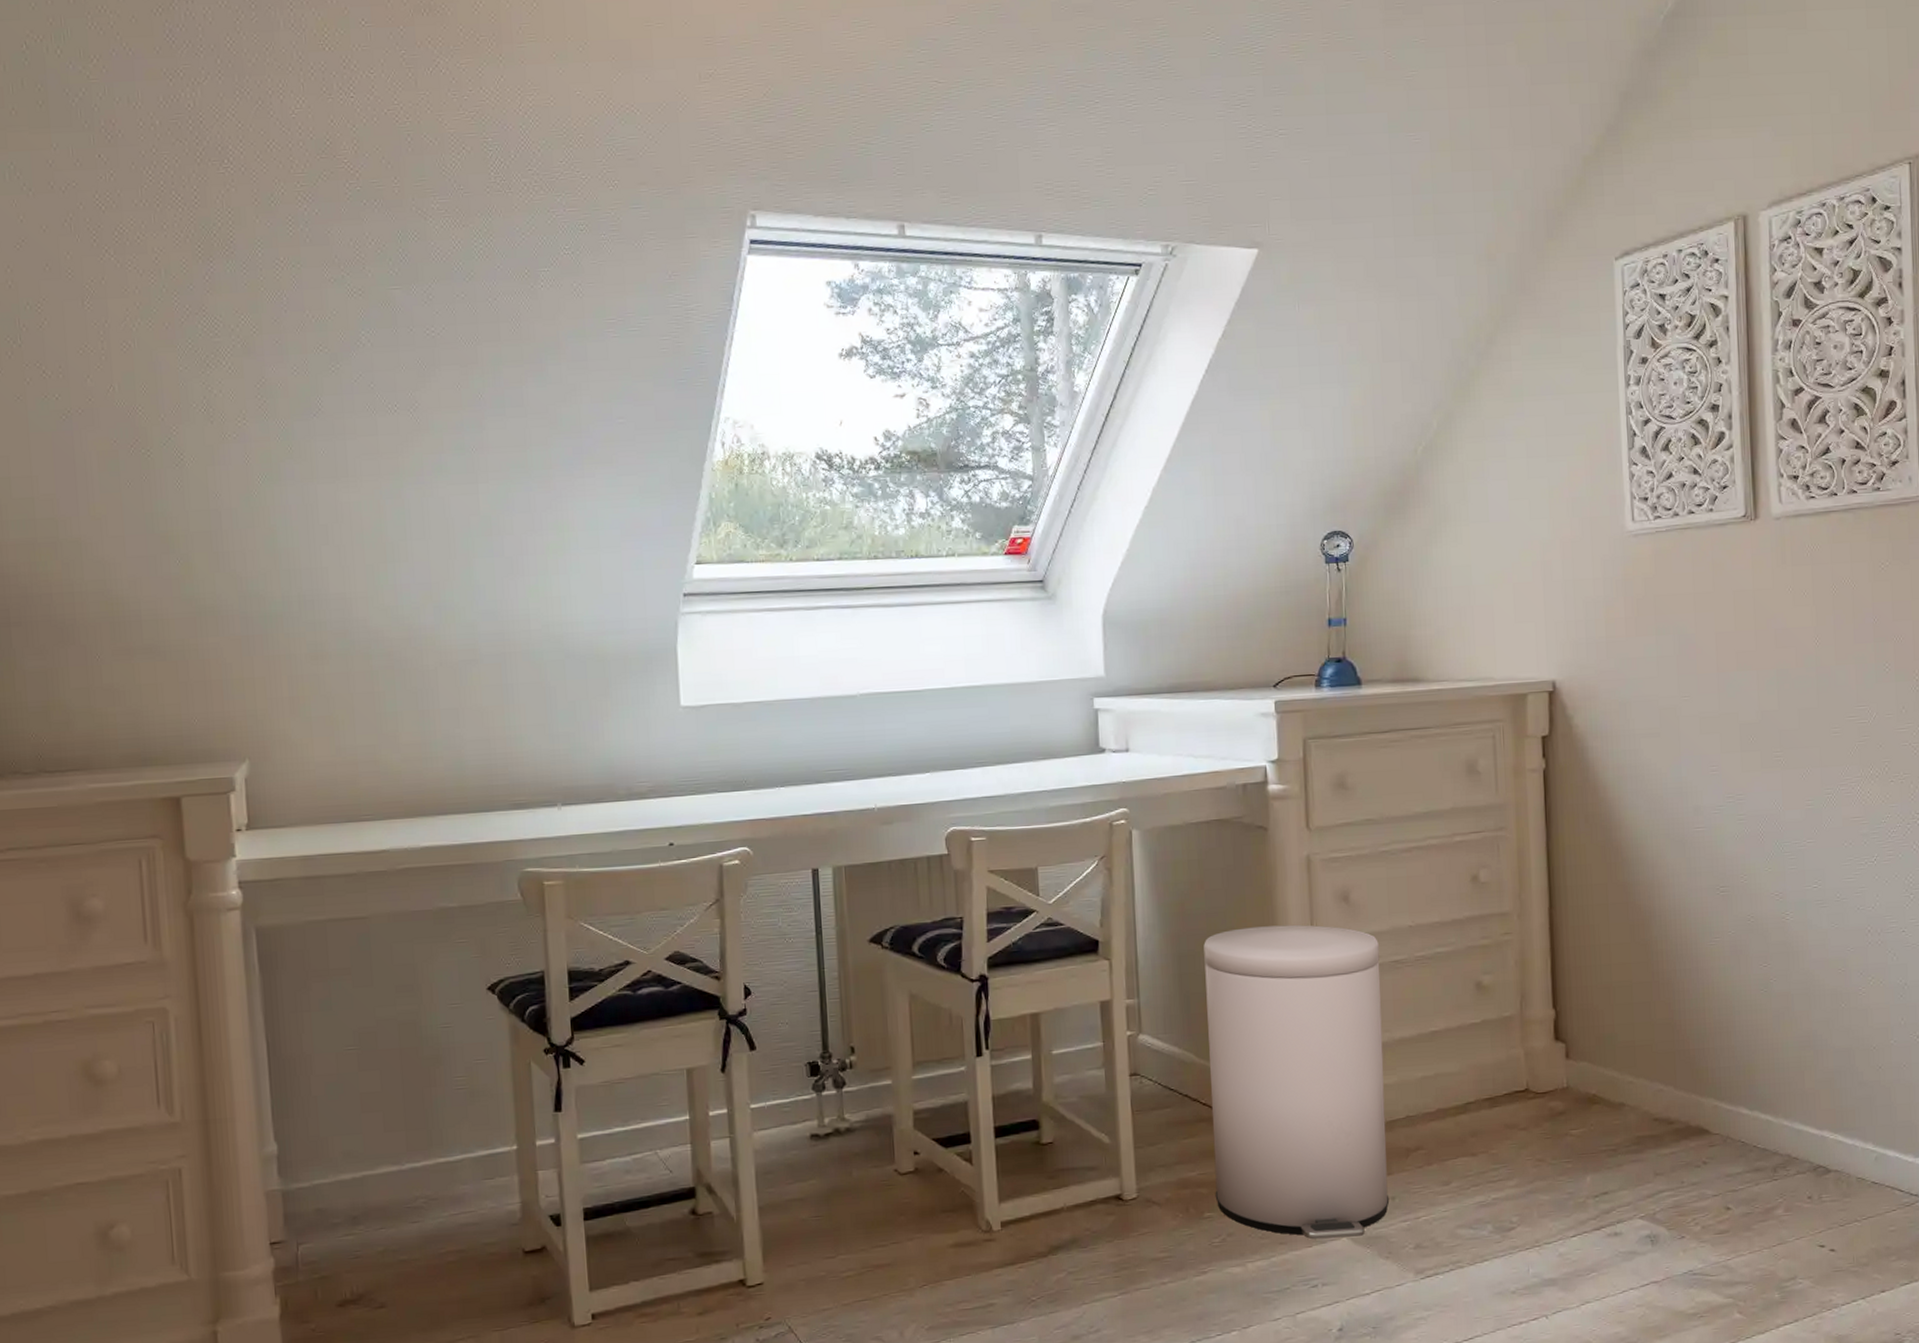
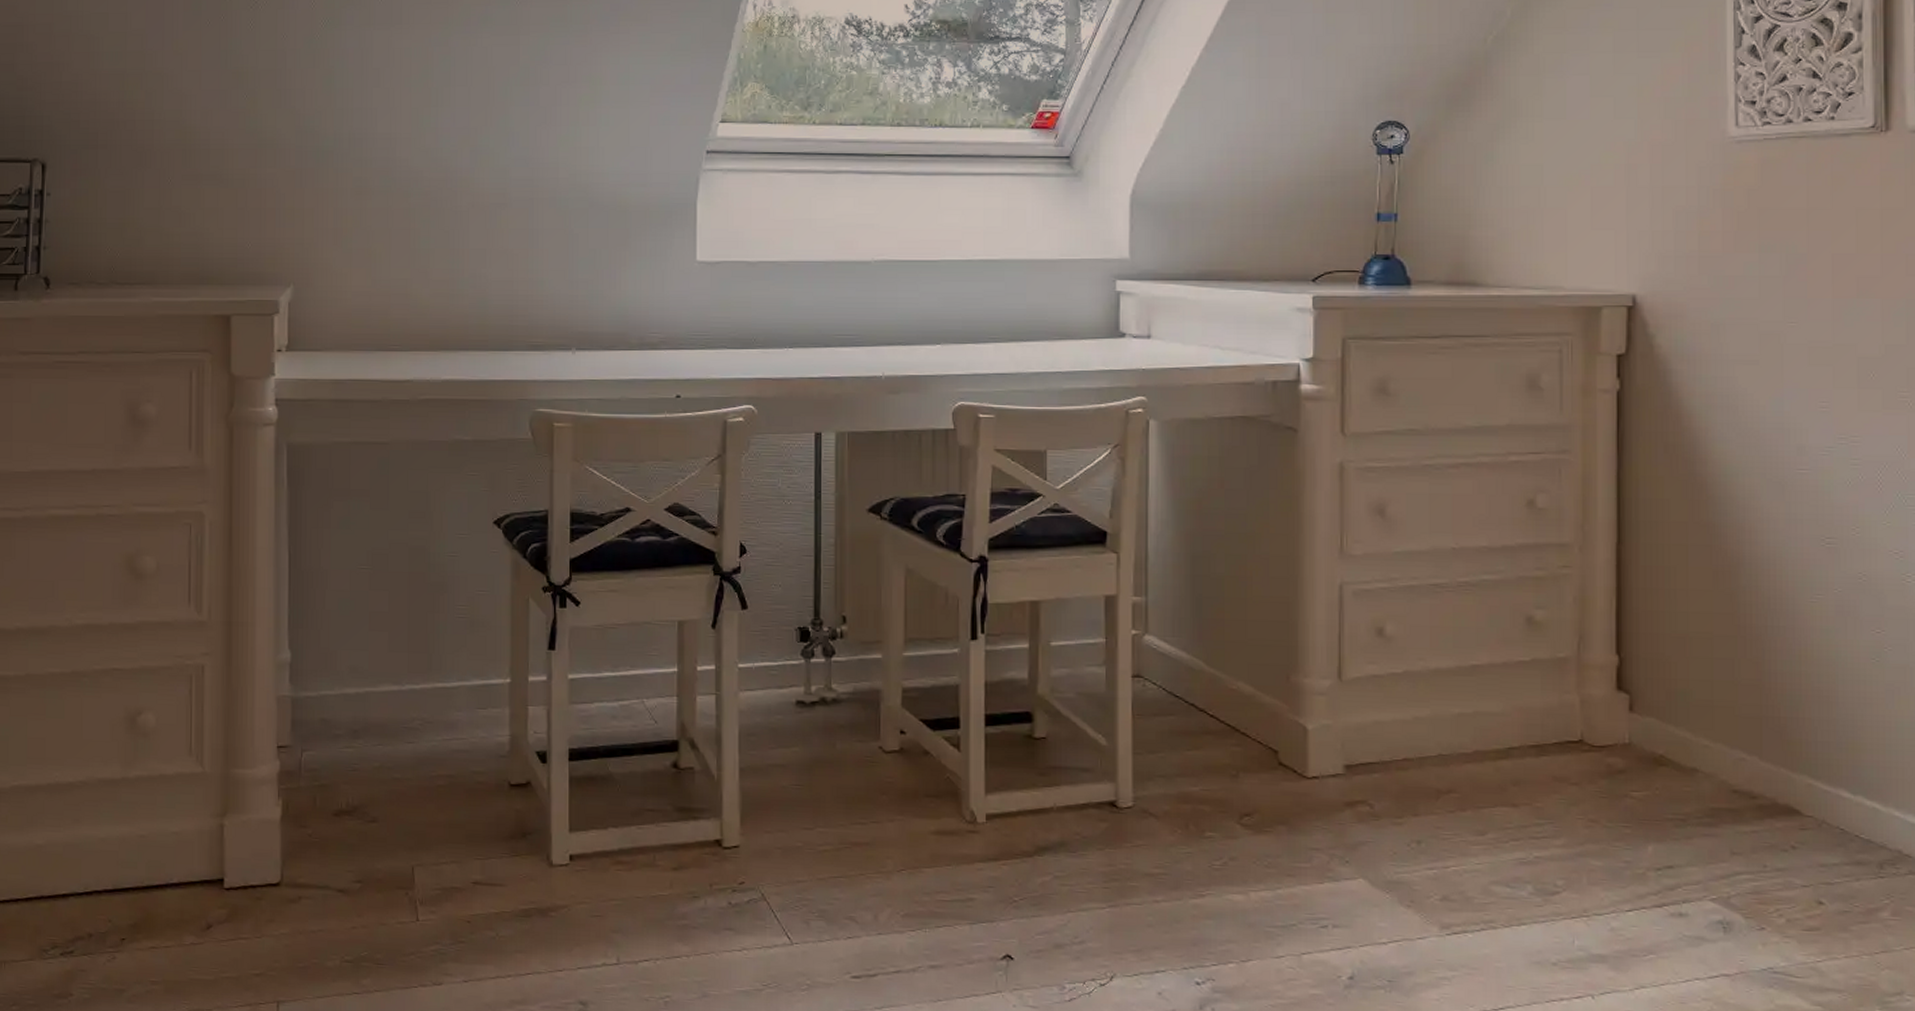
pedal bin: present [1203,924,1390,1240] -> none [1218,533,1416,879]

